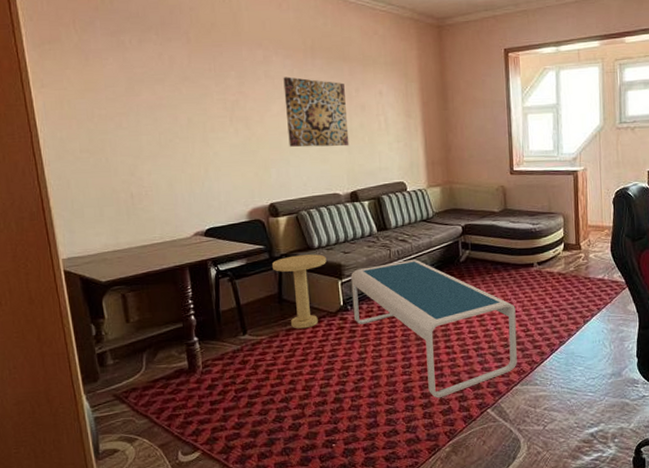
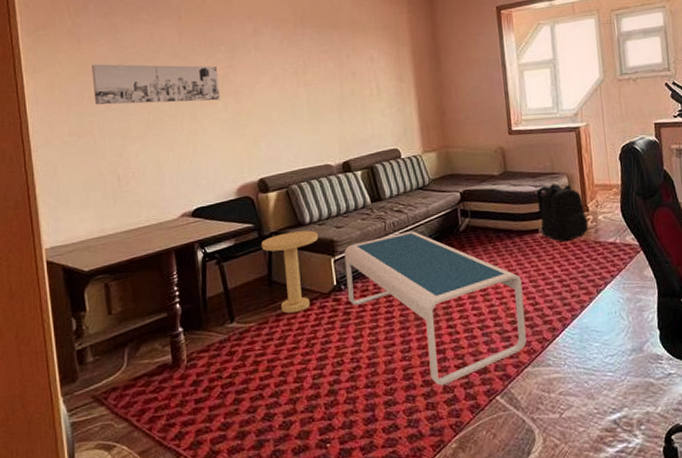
wall art: none [100,82,230,126] -> present [91,64,220,105]
wall art: present [283,76,349,147] -> none [273,47,341,119]
backpack: none [533,222,580,277] -> present [536,183,589,243]

